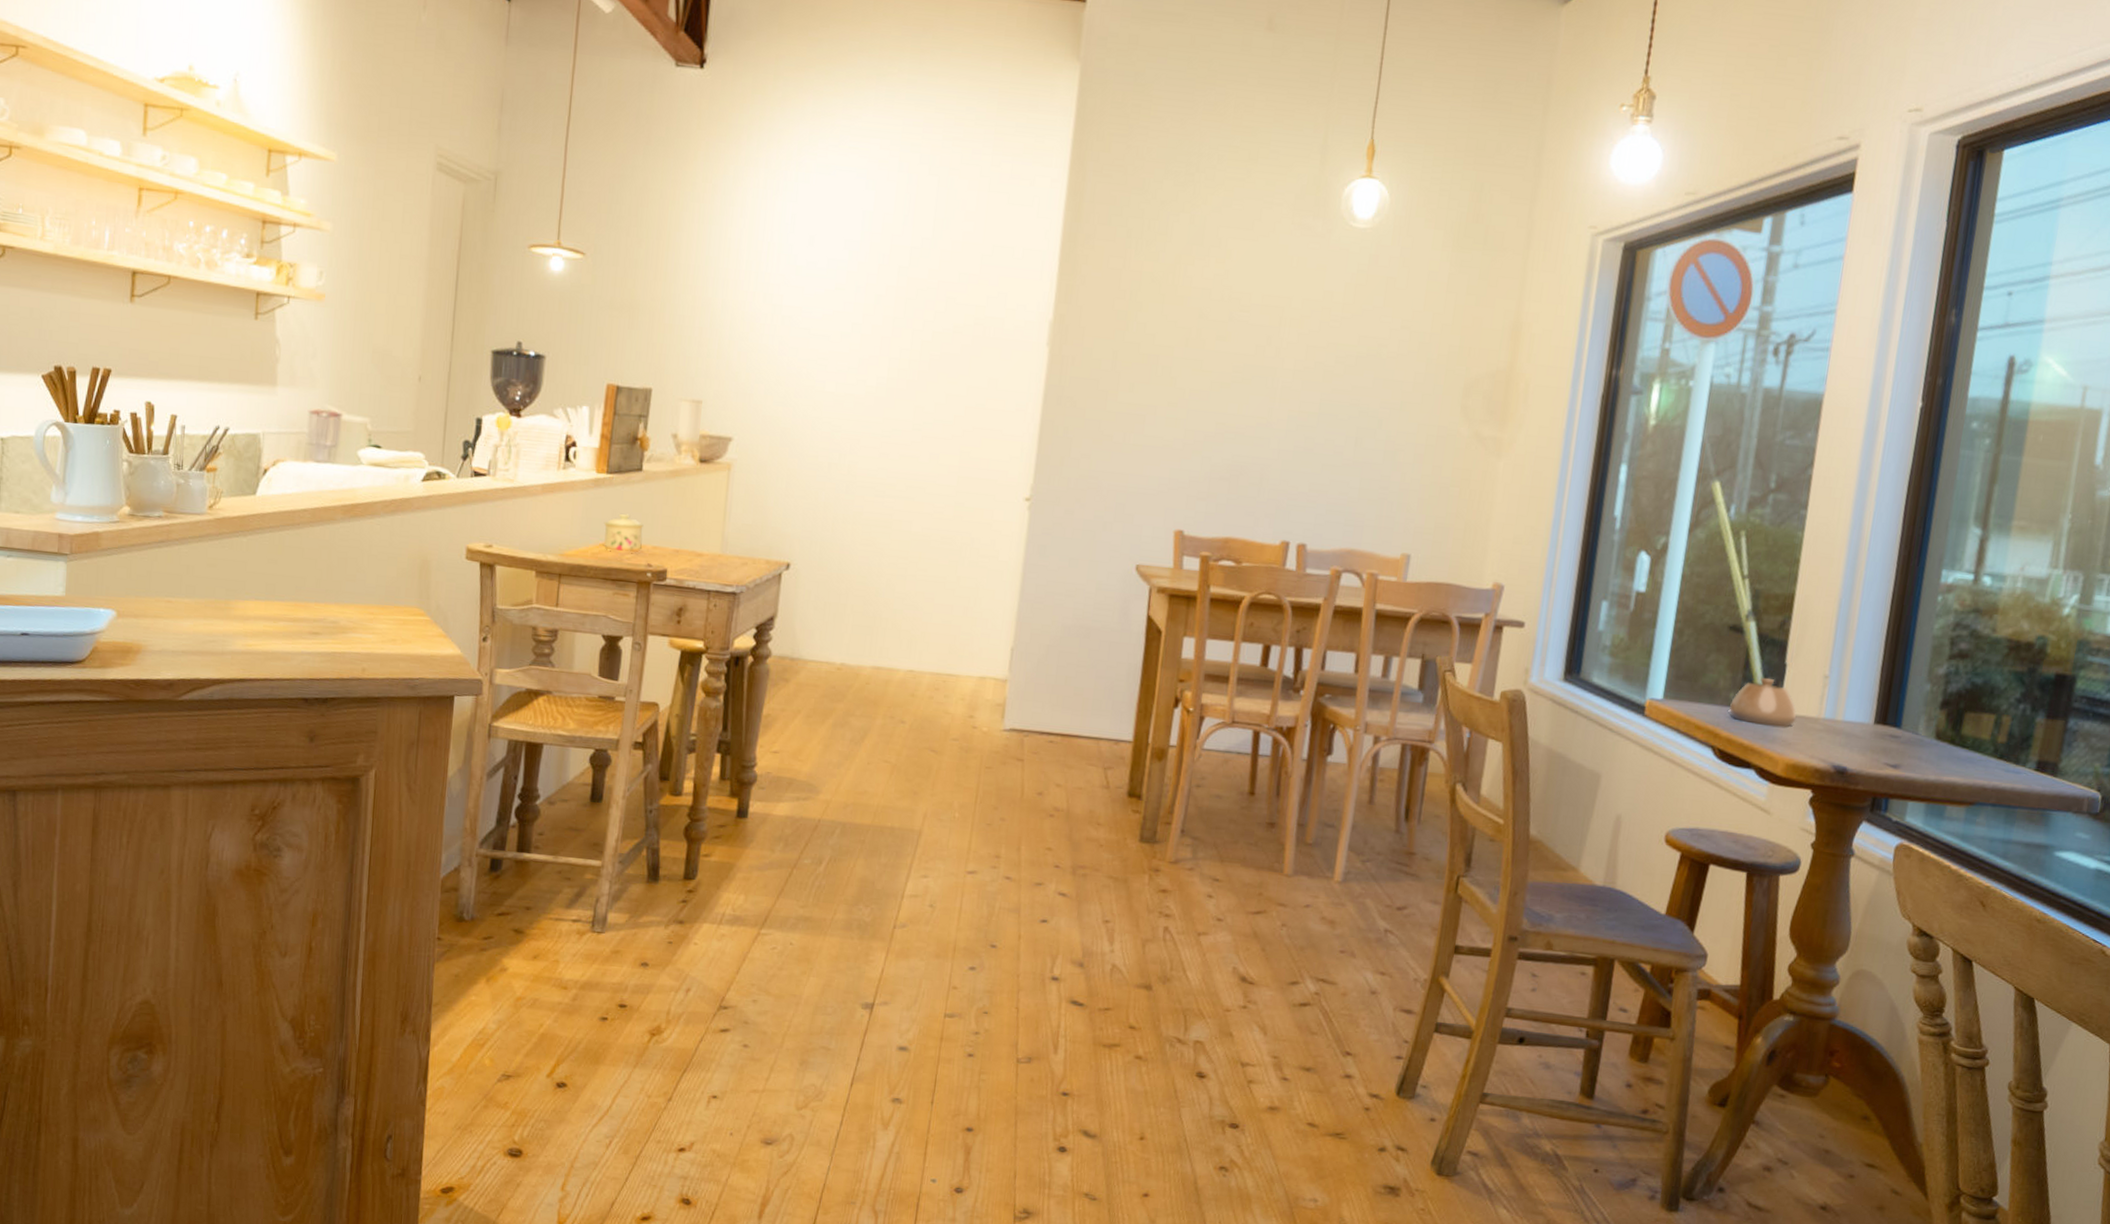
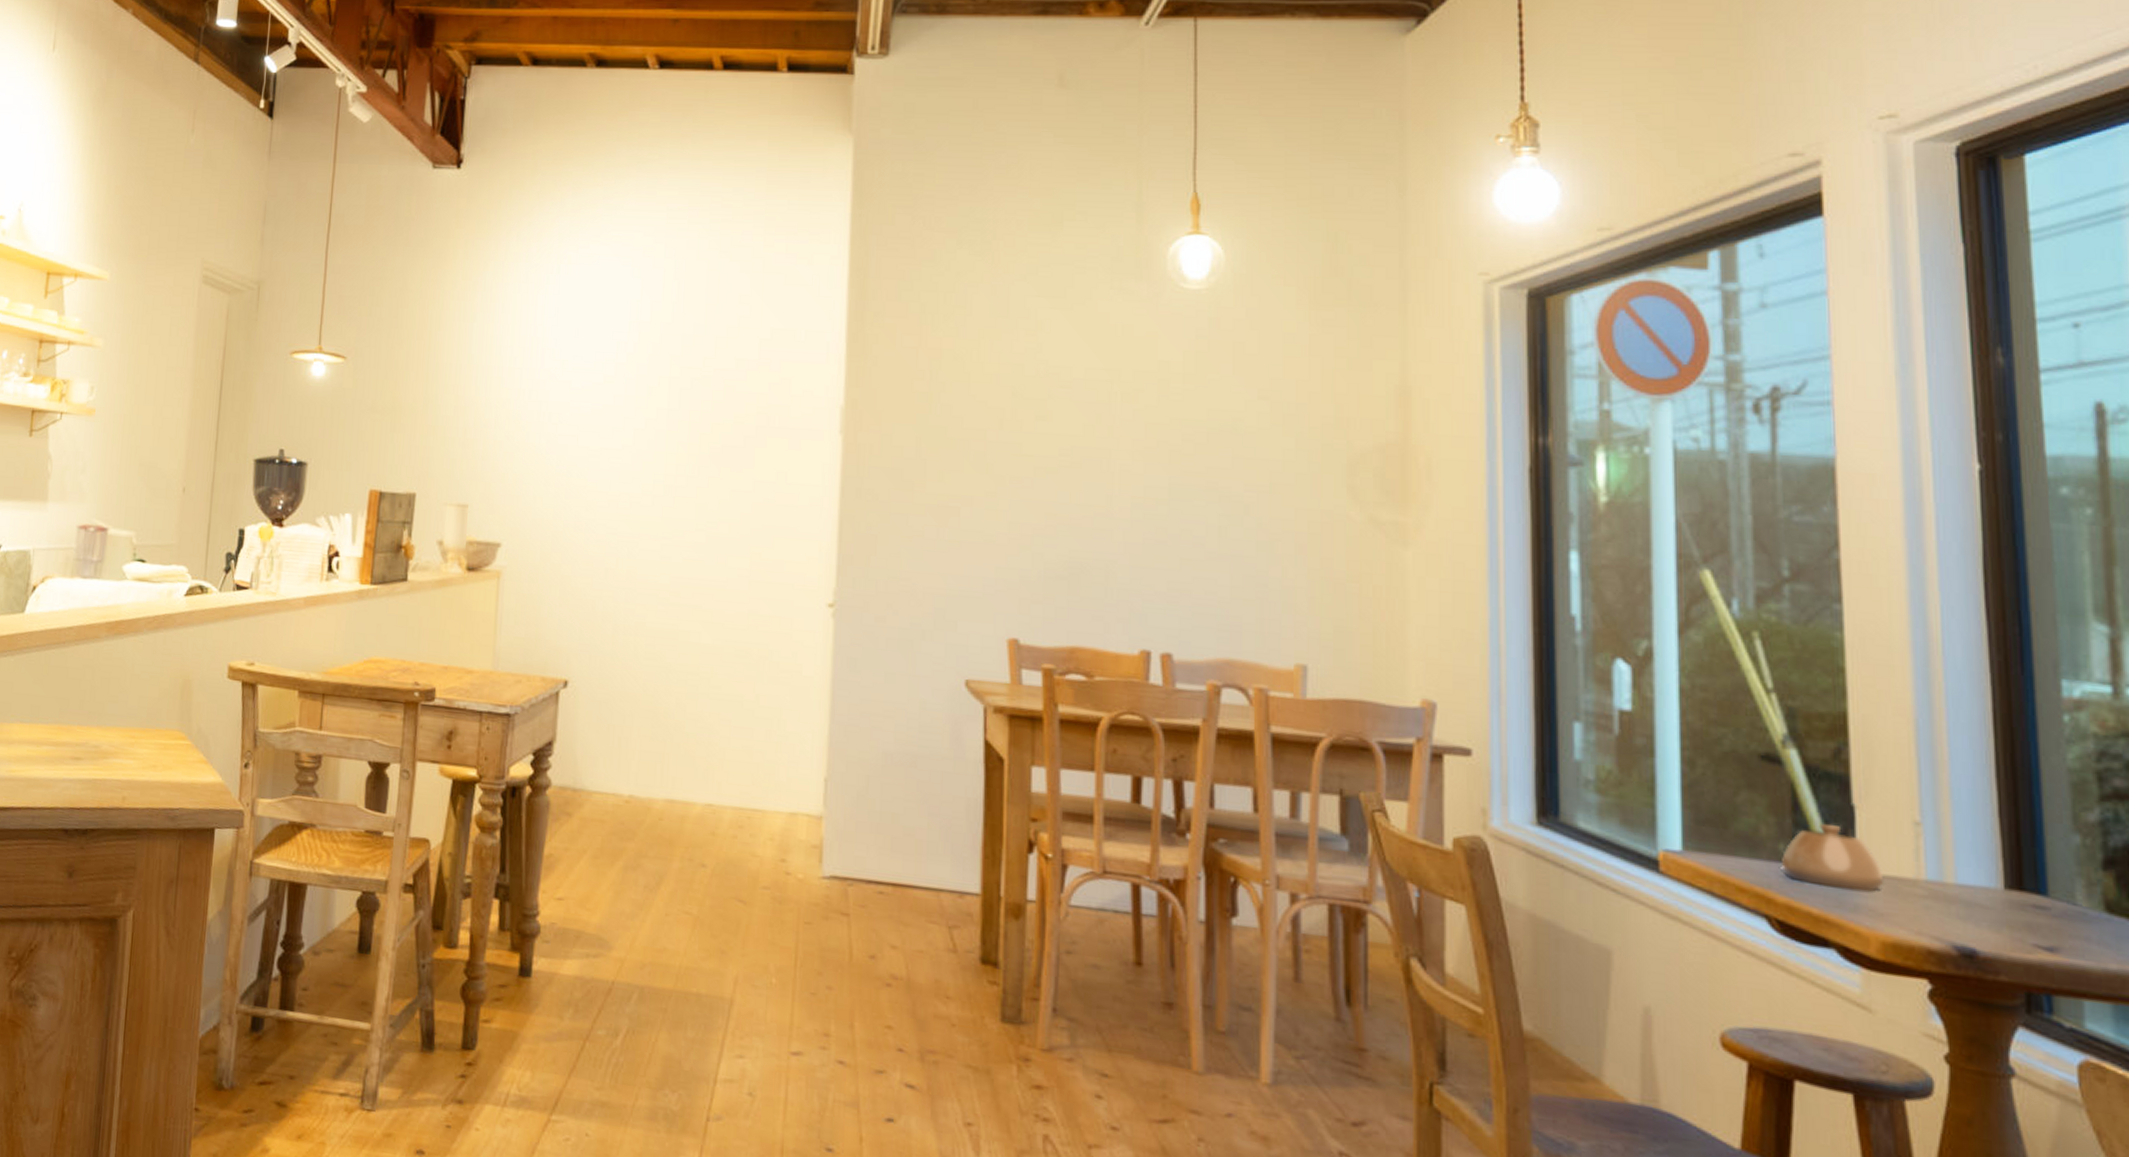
sugar bowl: present [603,513,644,554] -> none [368,627,410,672]

